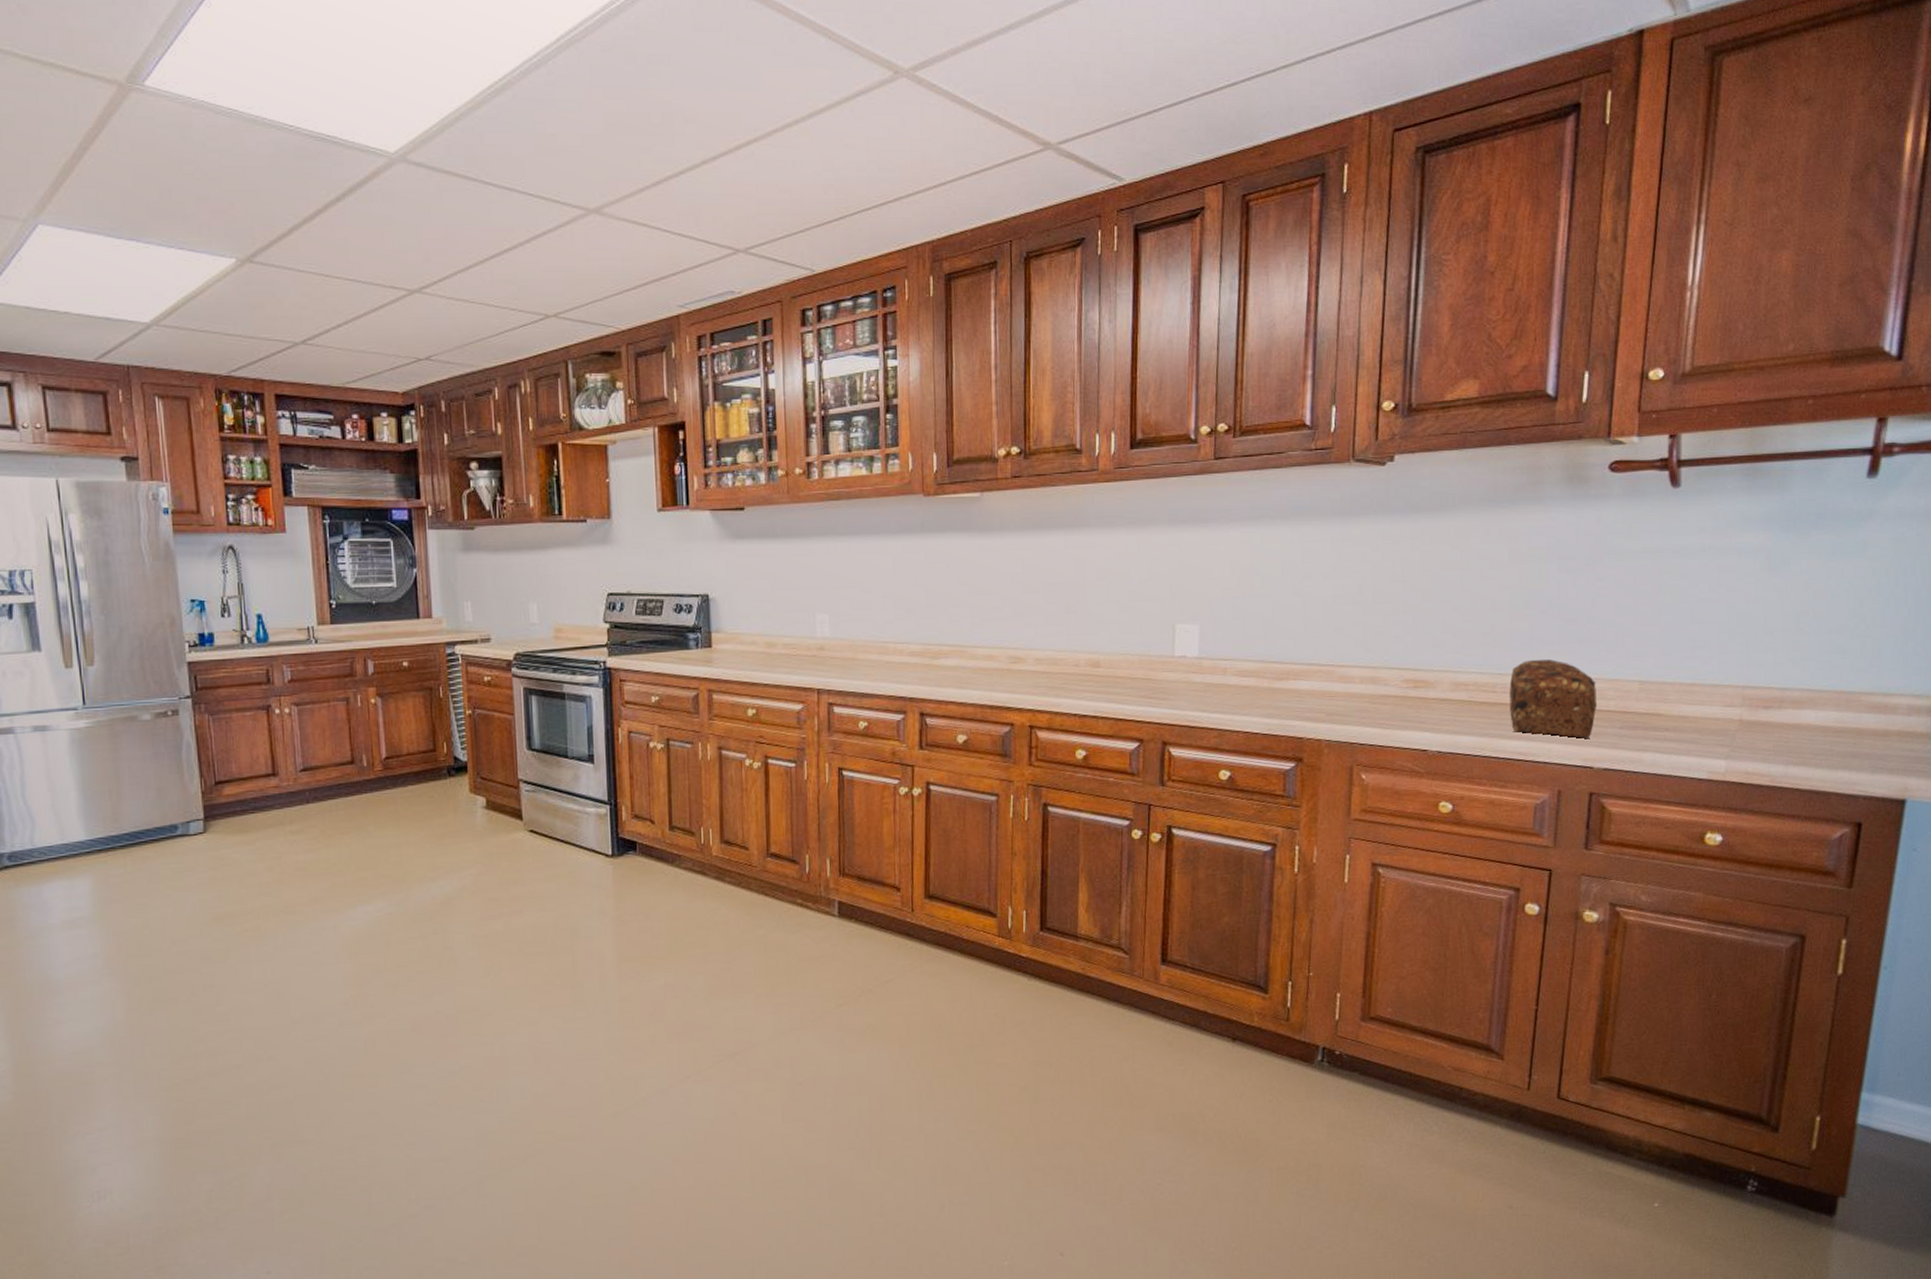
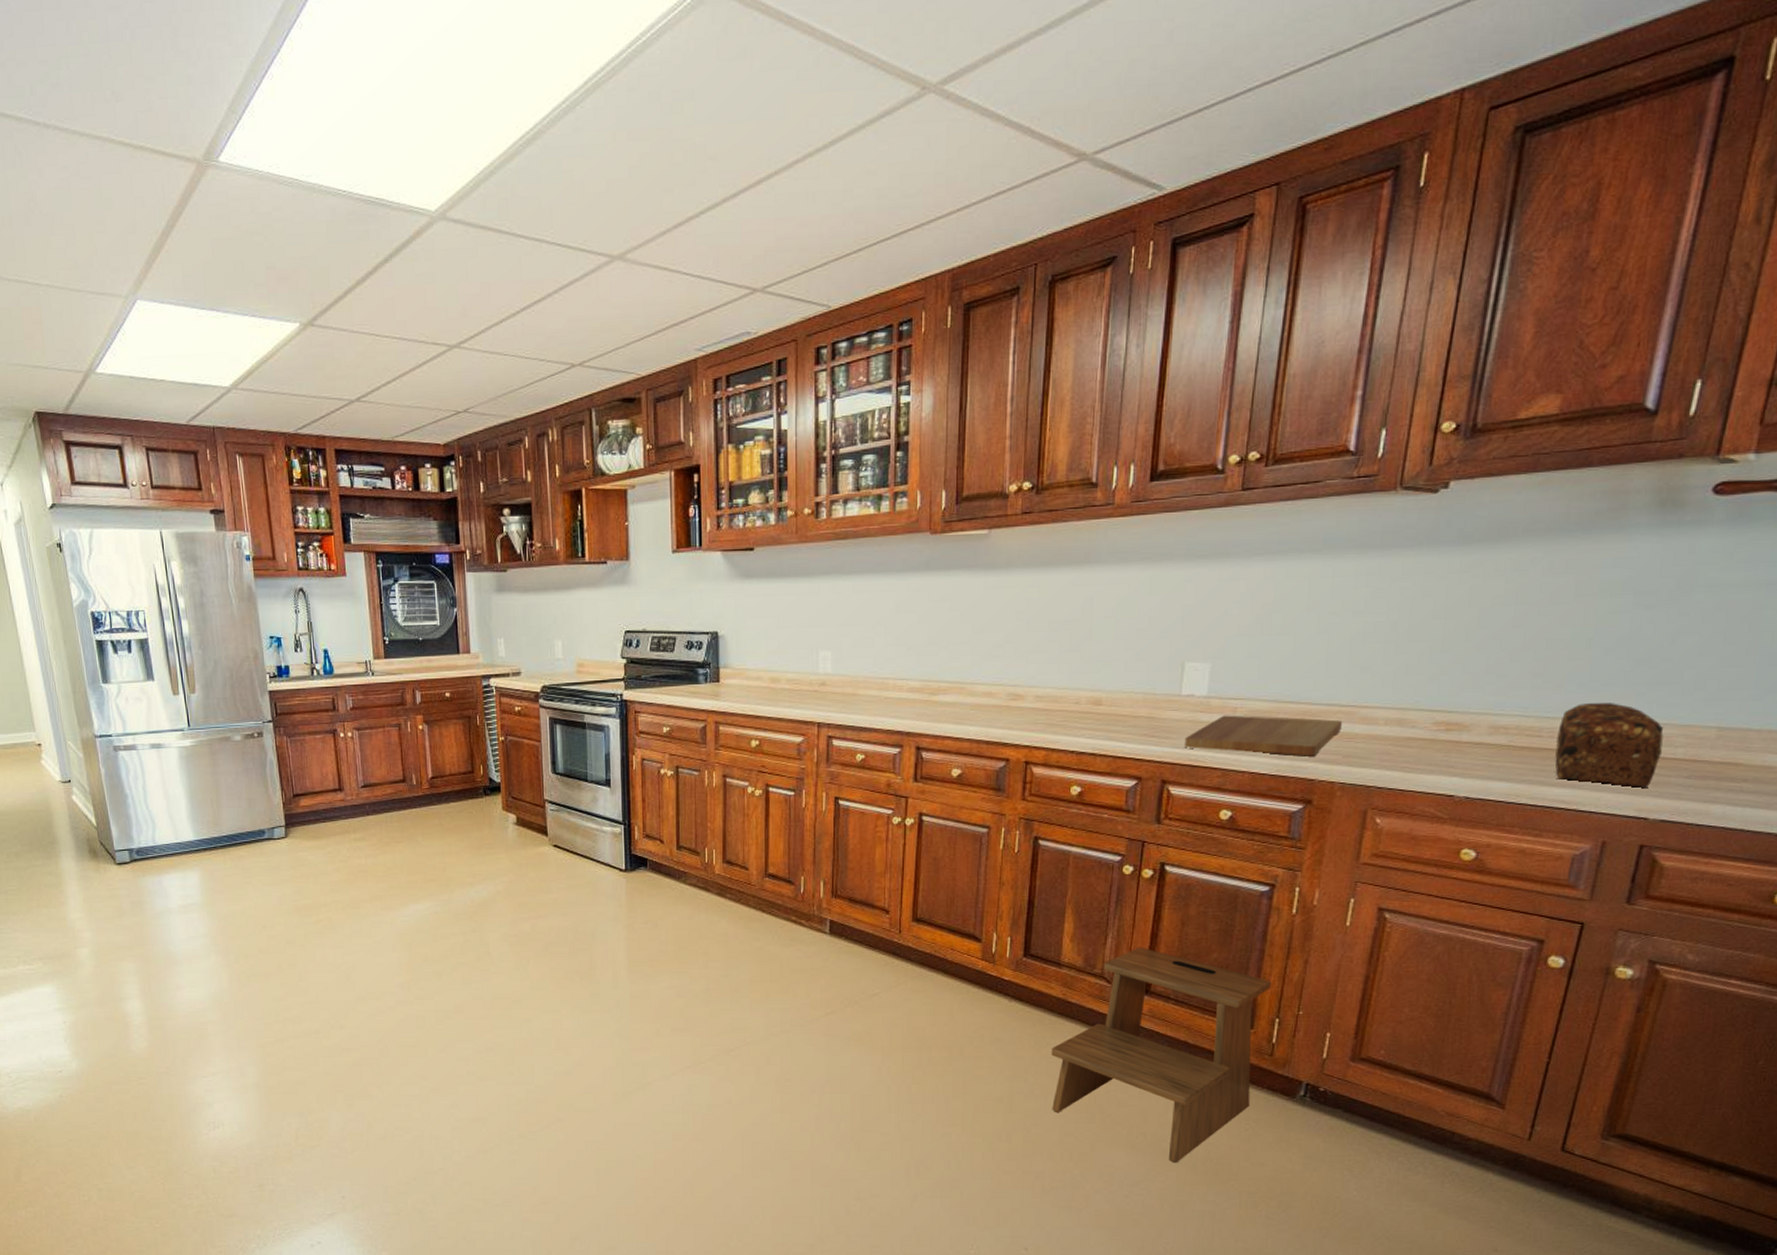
step stool: none [1074,914,1282,1143] -> present [1051,947,1272,1163]
cutting board: none [1181,675,1324,715] -> present [1184,715,1343,756]

